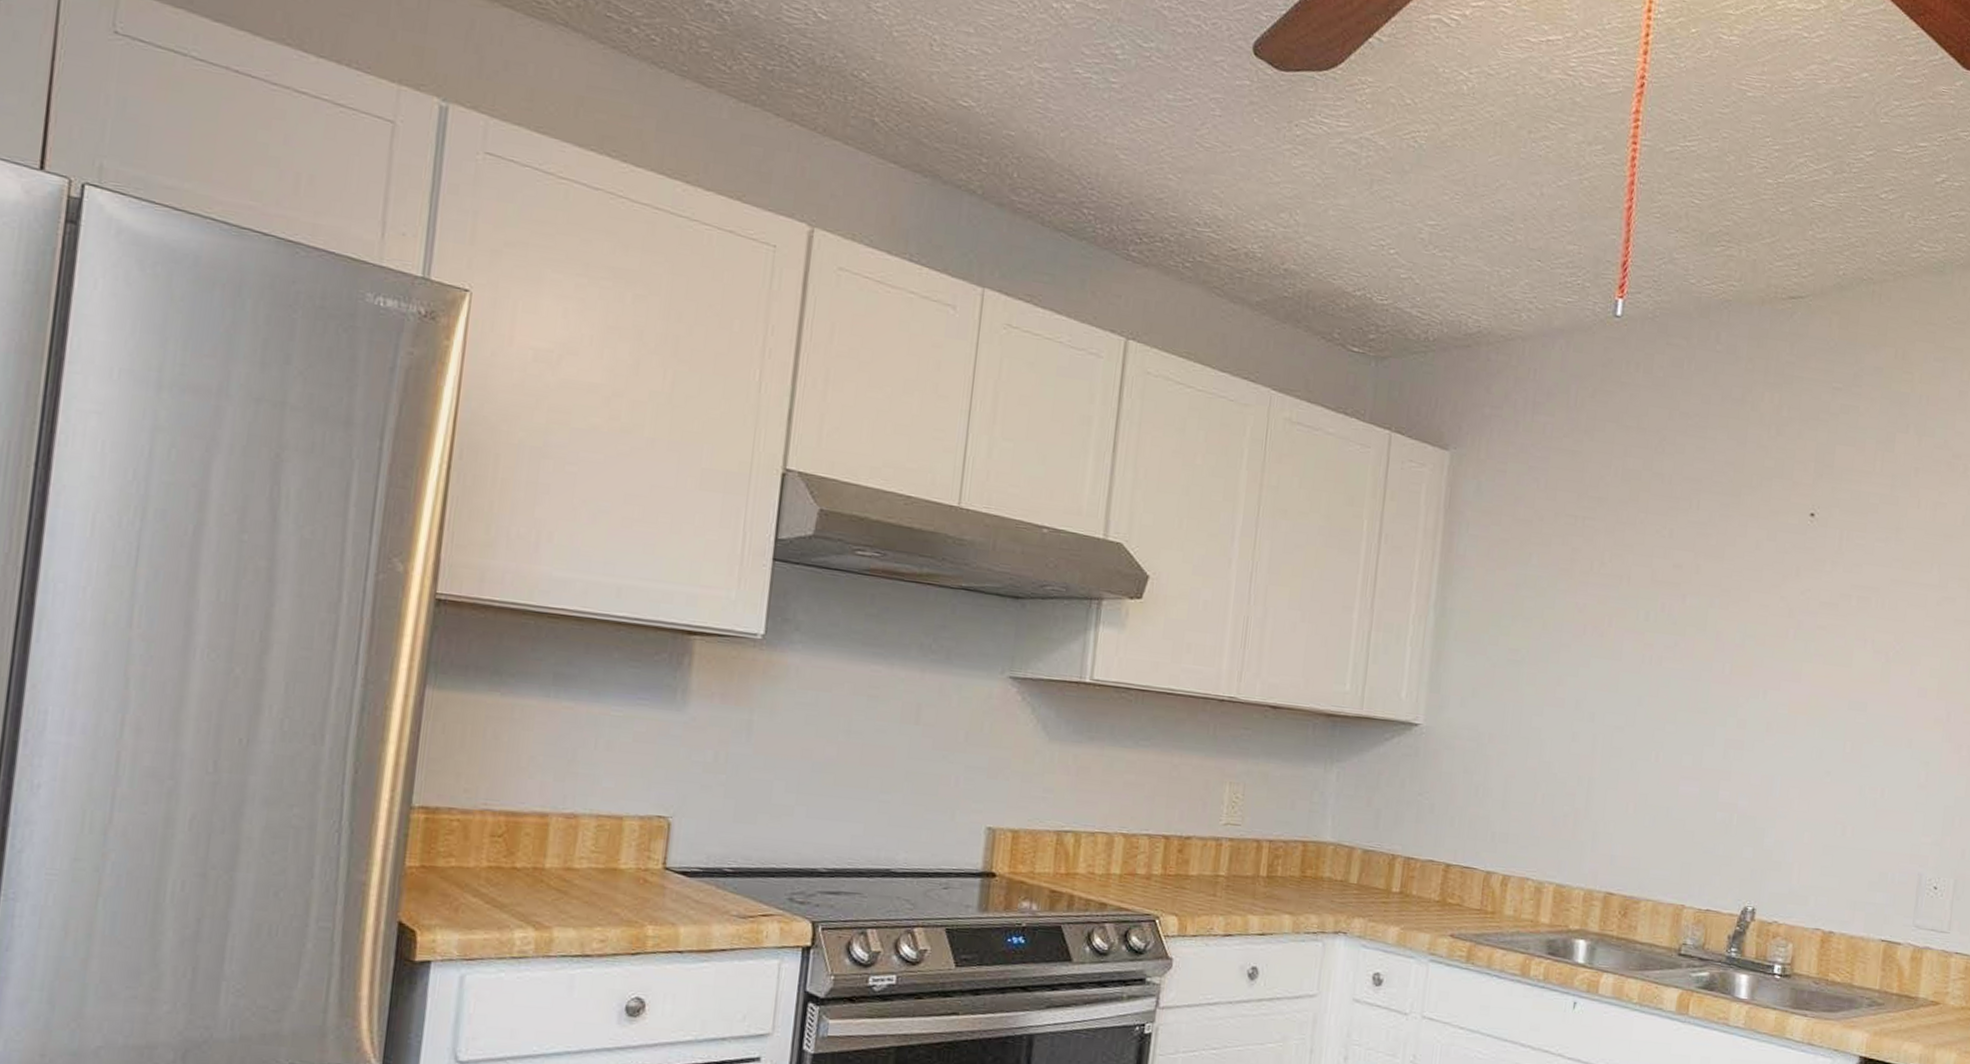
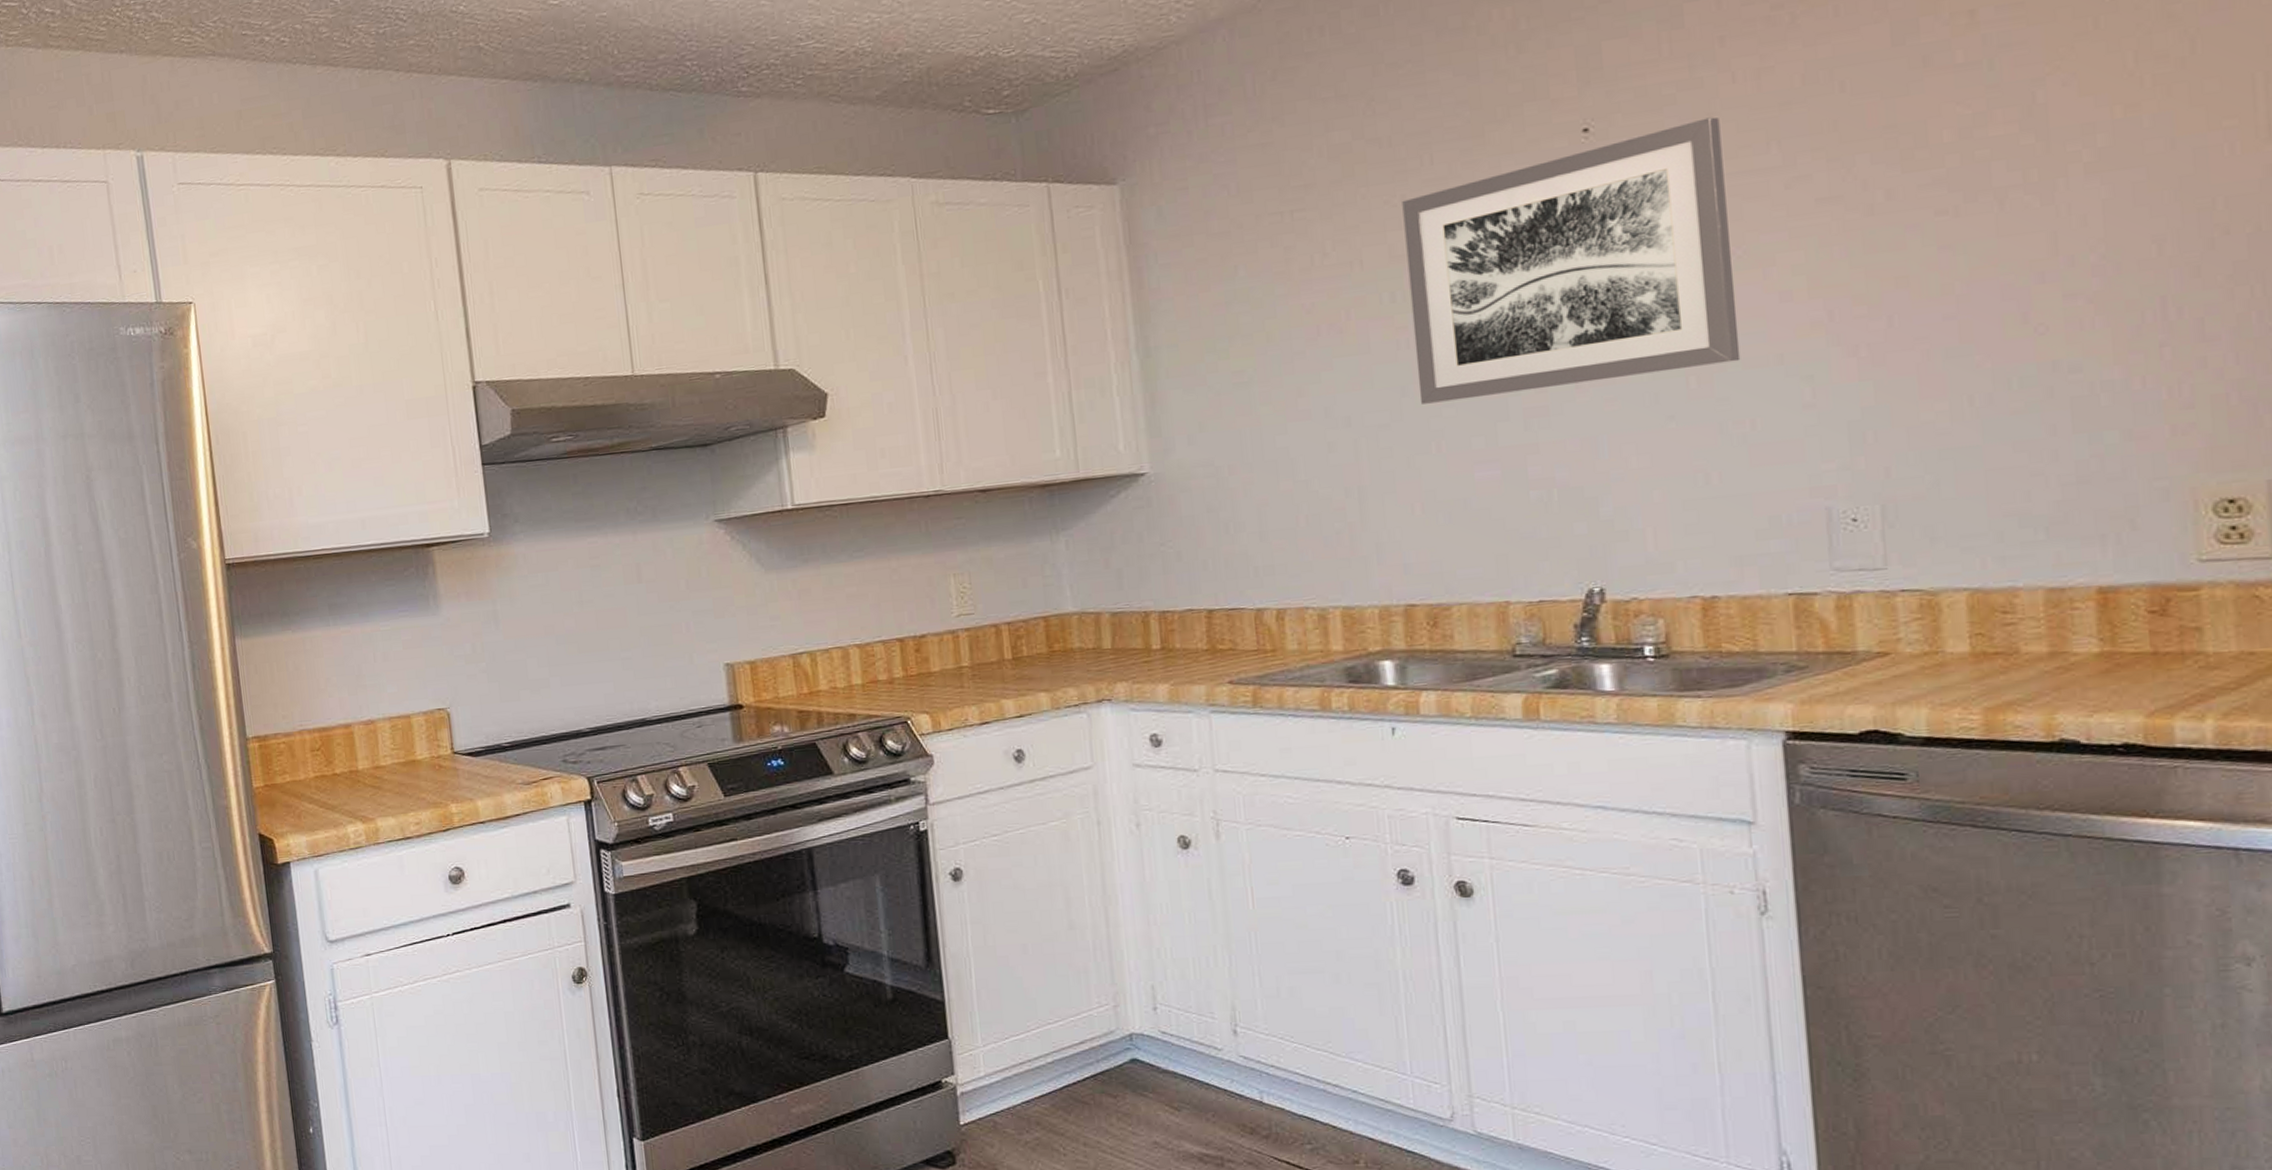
wall art: none [1650,530,1904,738] -> present [1402,117,1741,404]

